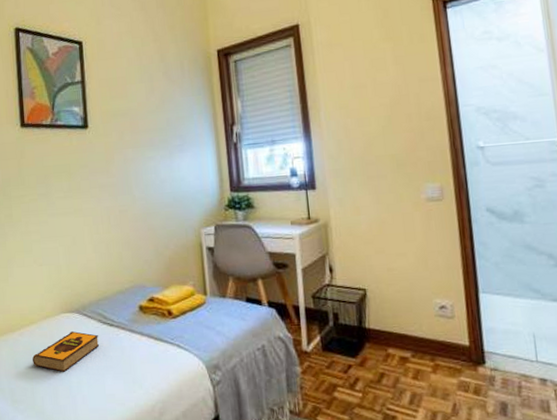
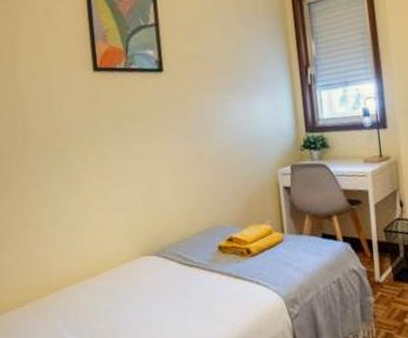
hardback book: present [33,331,100,372] -> none [113,274,180,314]

